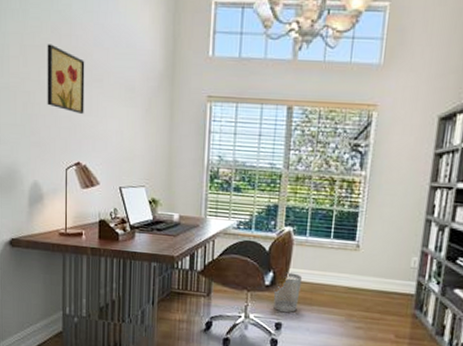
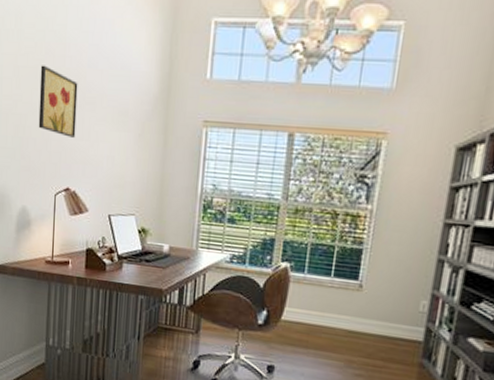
wastebasket: present [273,272,303,313] -> none [266,311,299,355]

